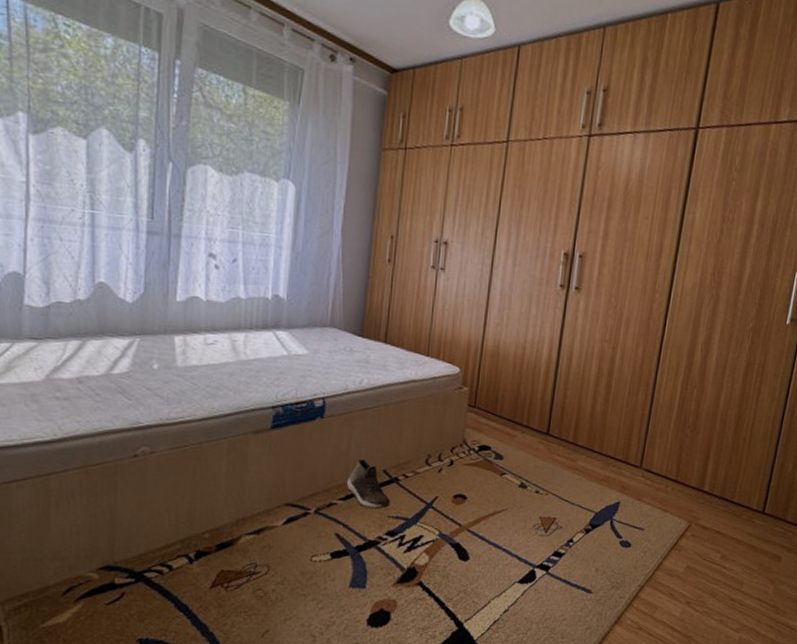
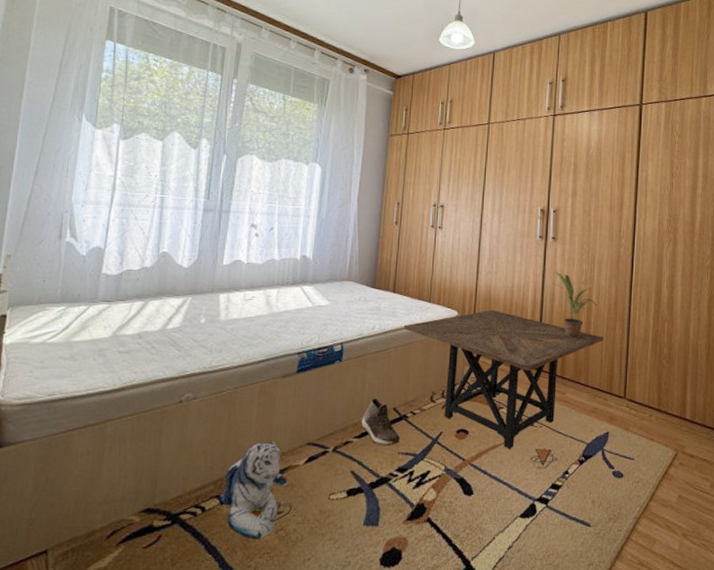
plush toy: none [188,501,263,599] -> present [219,441,287,540]
side table: none [395,367,625,516] -> present [403,309,604,449]
potted plant: none [571,327,620,403] -> present [552,271,597,339]

